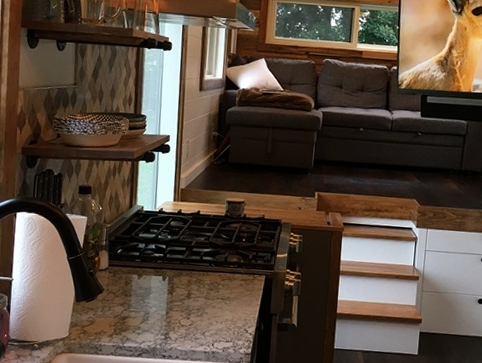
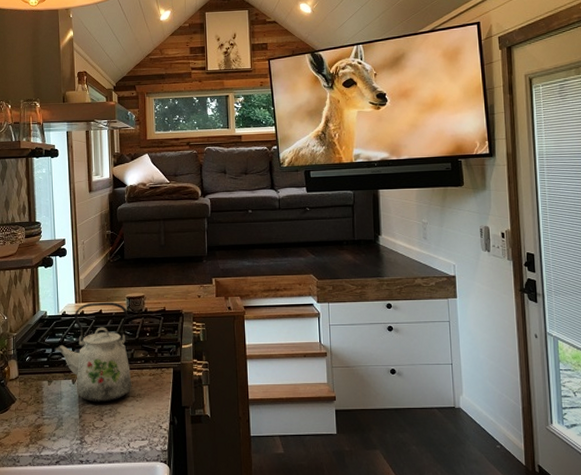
kettle: none [148,202,226,302] -> present [55,302,132,403]

